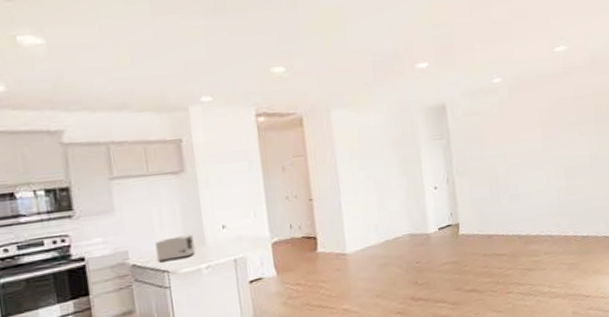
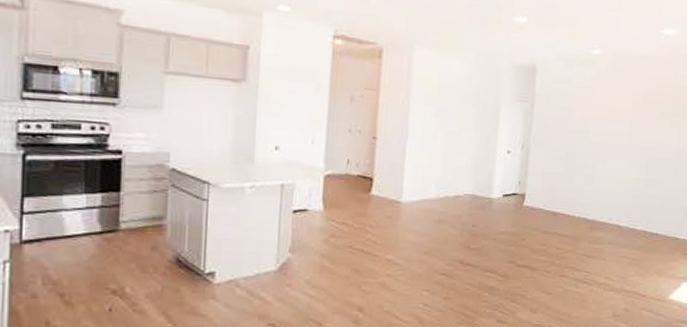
toaster: present [155,235,195,263] -> none [200,147,243,174]

